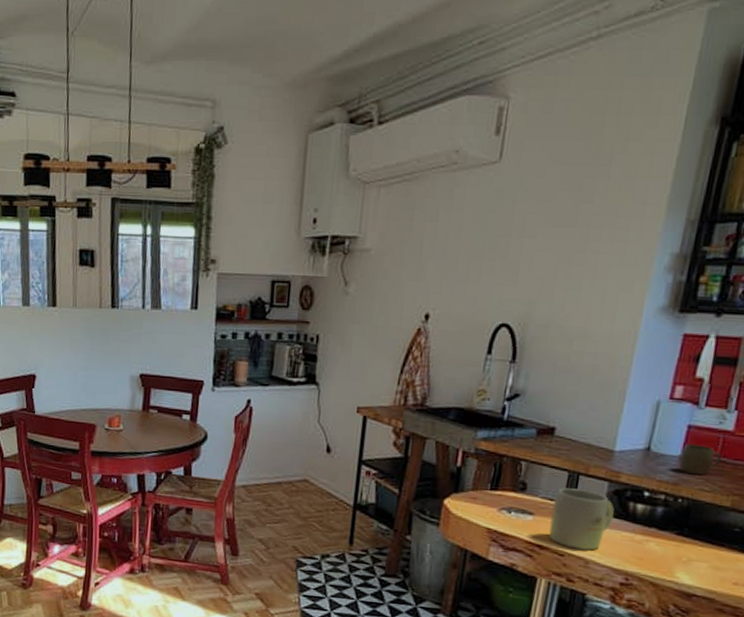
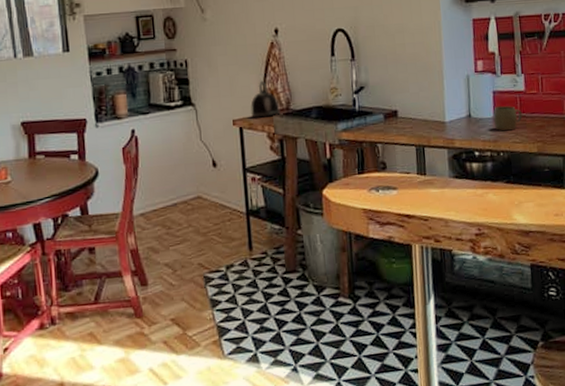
kettle: none [379,369,414,411] -> present [250,80,280,118]
mug: present [548,488,614,551] -> none [410,159,458,212]

